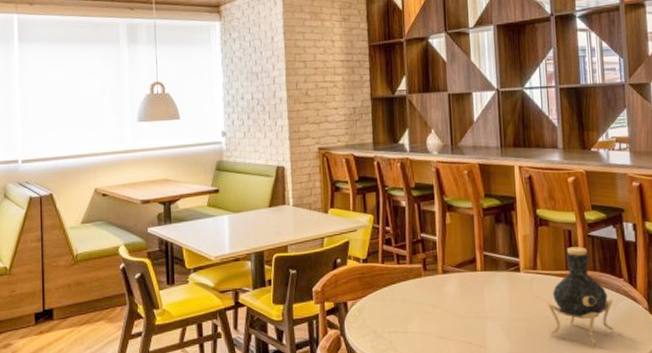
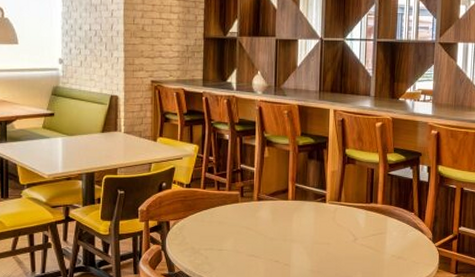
vase: present [547,247,614,344] -> none [347,183,404,267]

